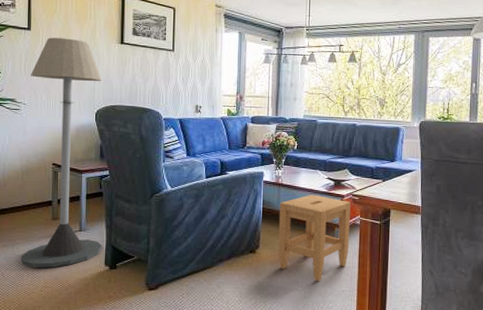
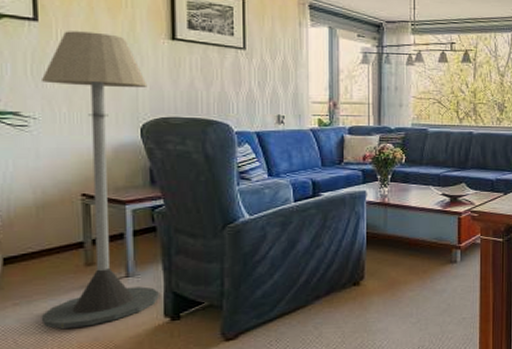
stool: present [278,194,351,281] -> none [386,213,469,310]

